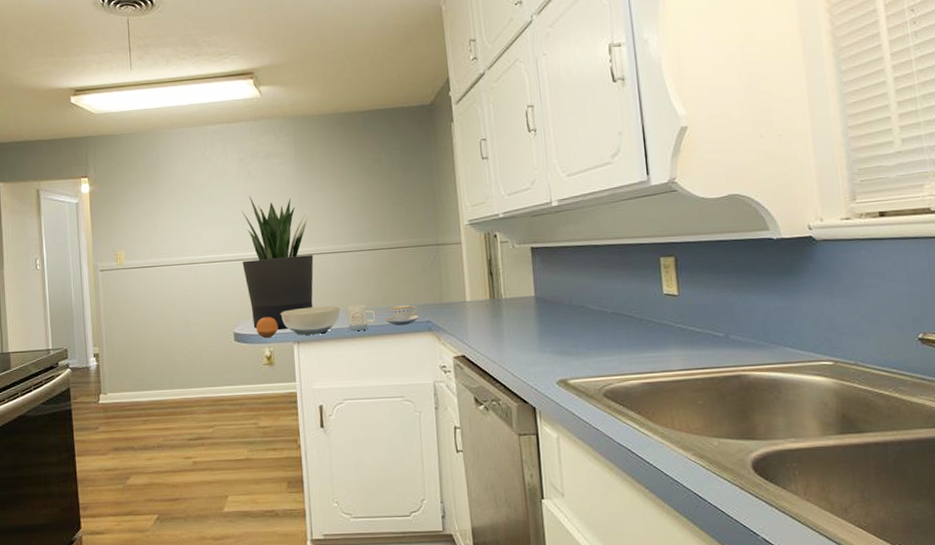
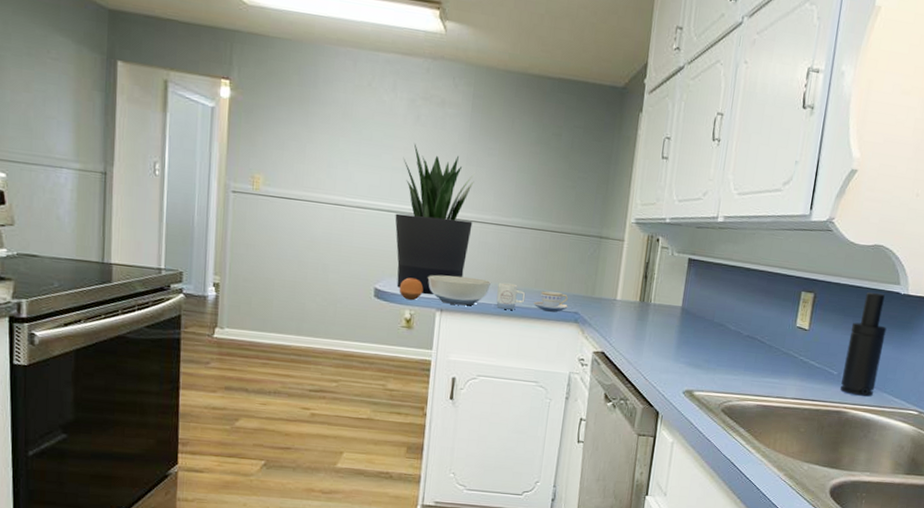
soap dispenser: none [726,242,774,356] -> present [839,291,887,397]

